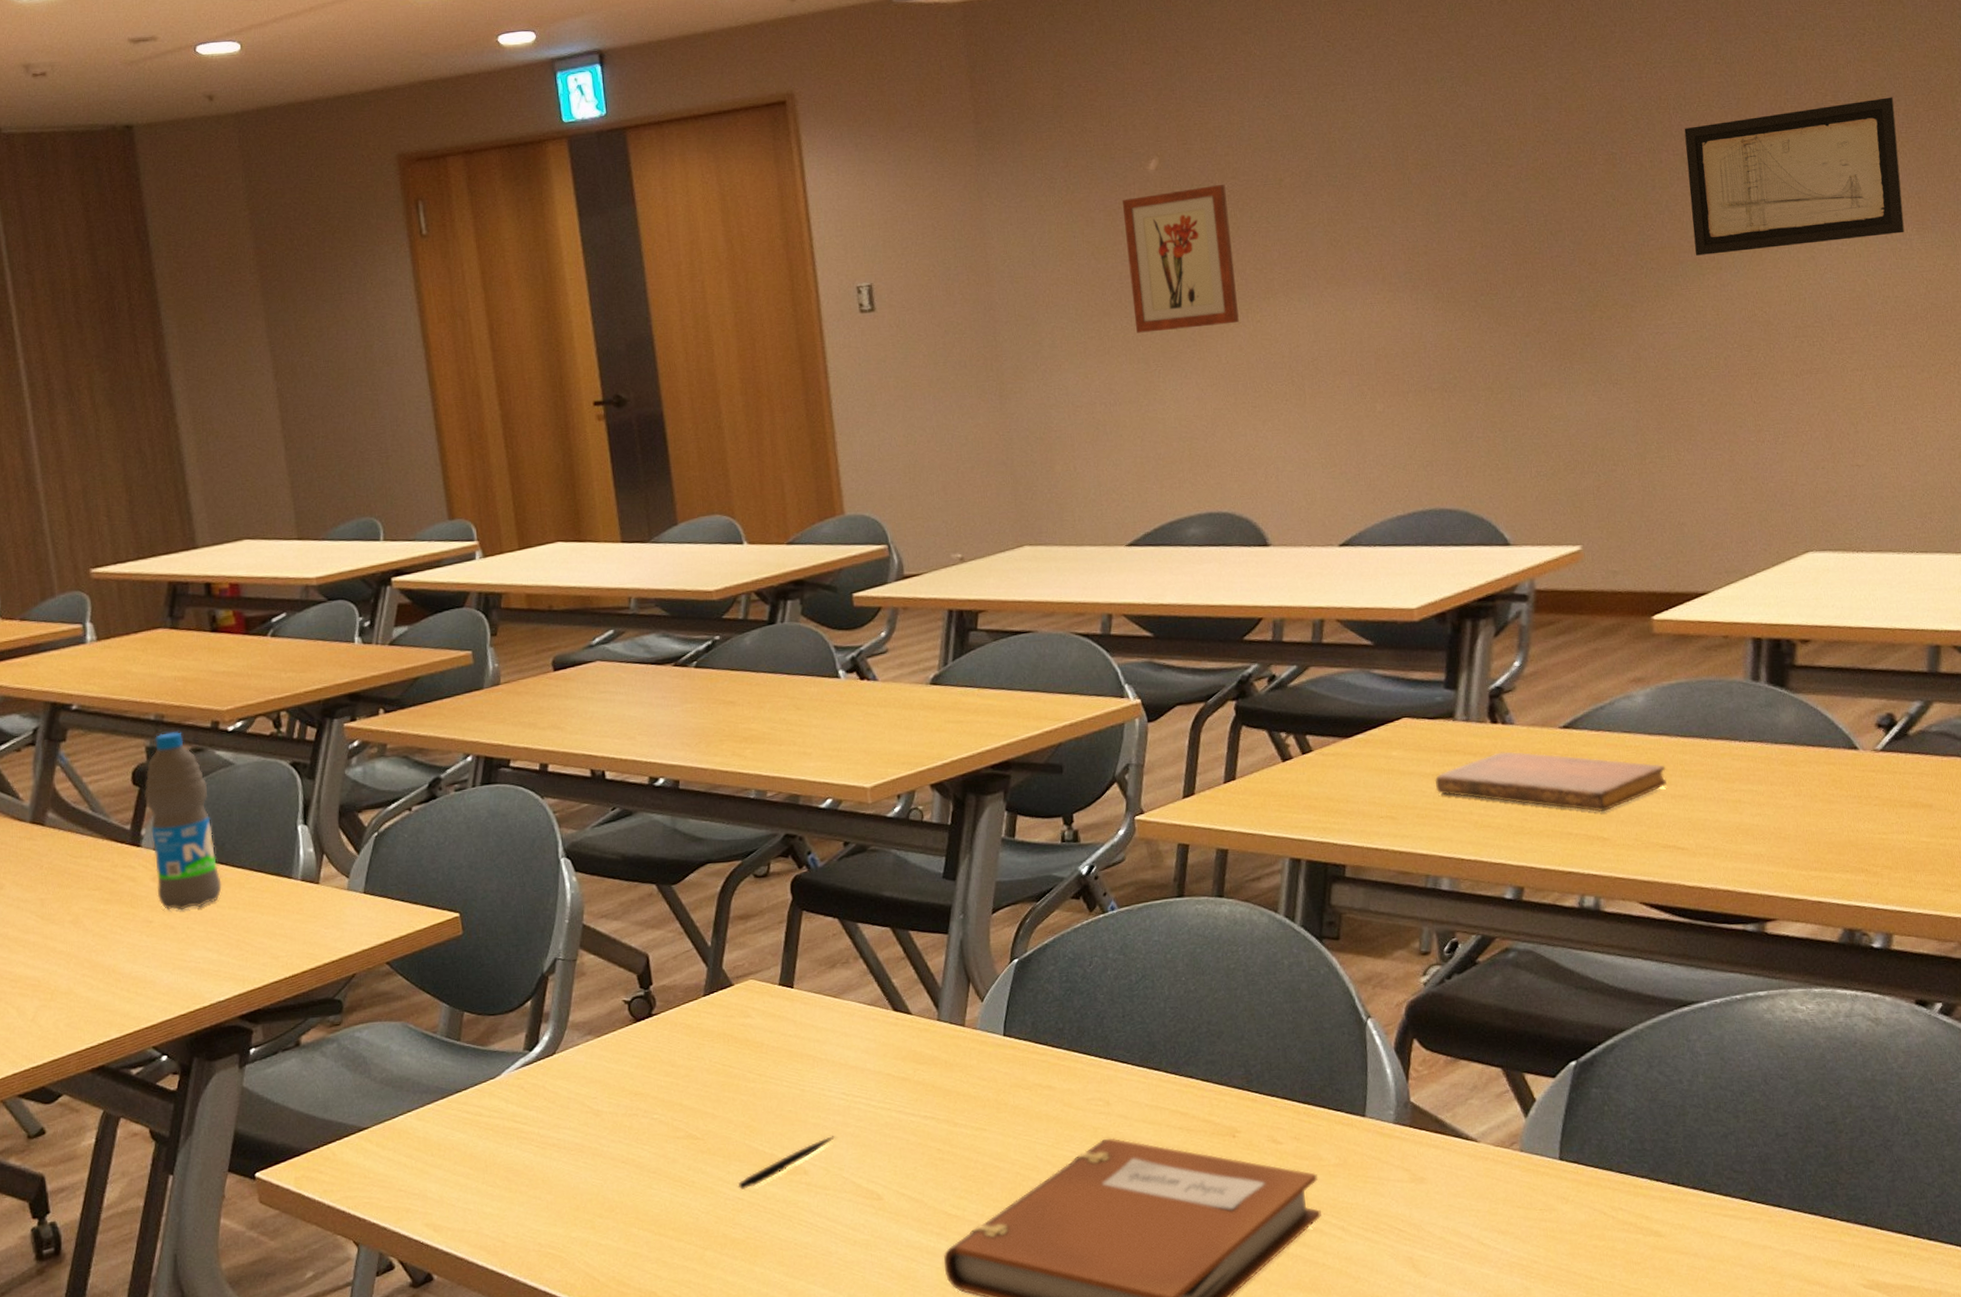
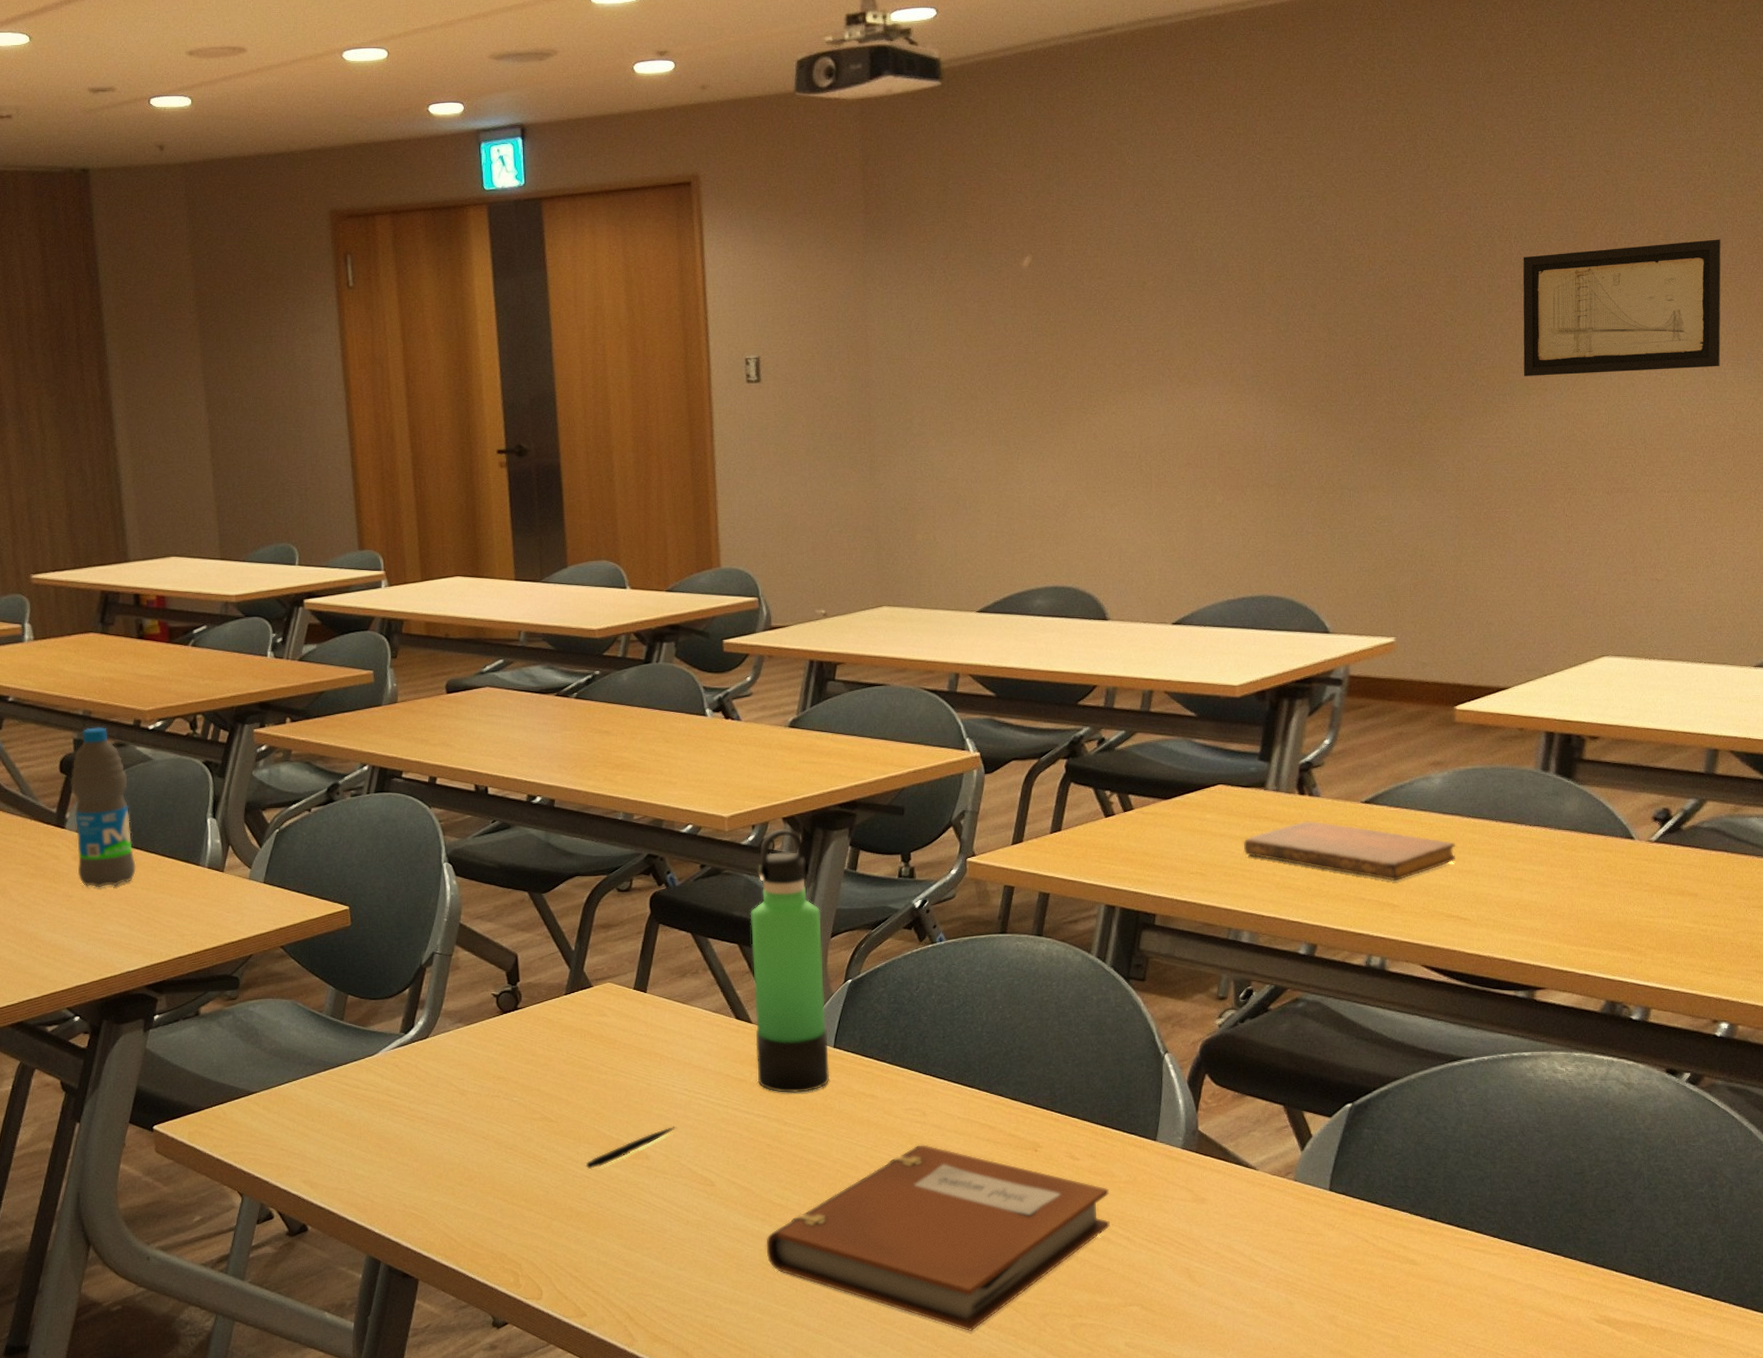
thermos bottle: none [901,796,1002,1091] -> present [750,828,830,1093]
wall art: present [1121,185,1239,333] -> none [995,284,1096,417]

